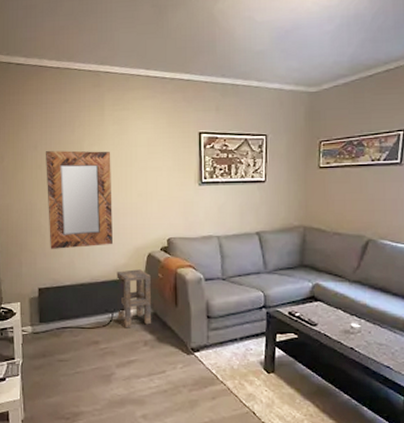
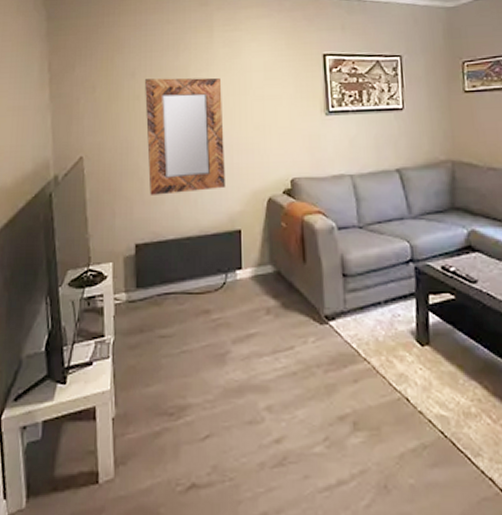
side table: present [116,269,152,328] -> none [230,218,276,292]

